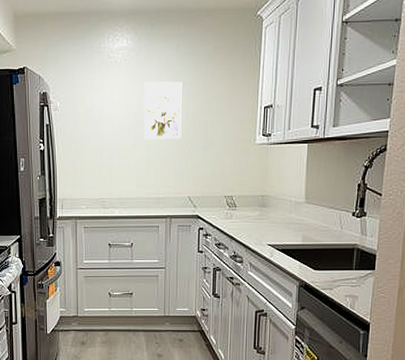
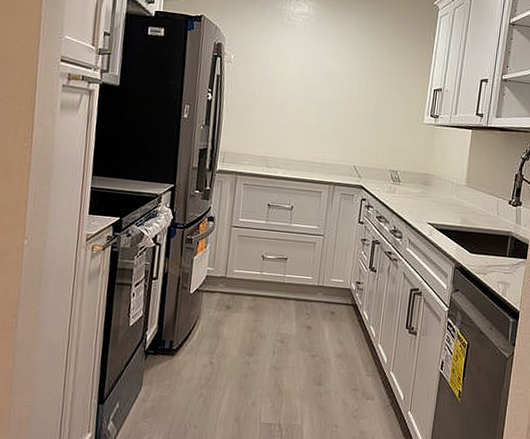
wall art: present [144,81,182,140] -> none [315,49,358,108]

